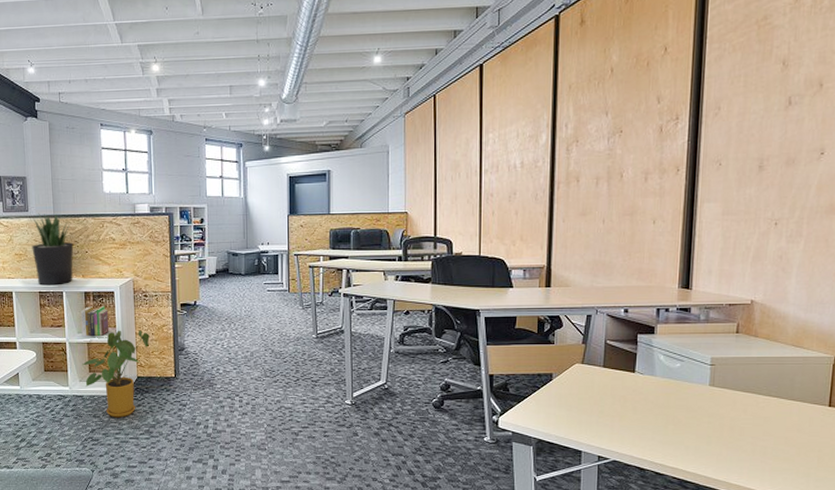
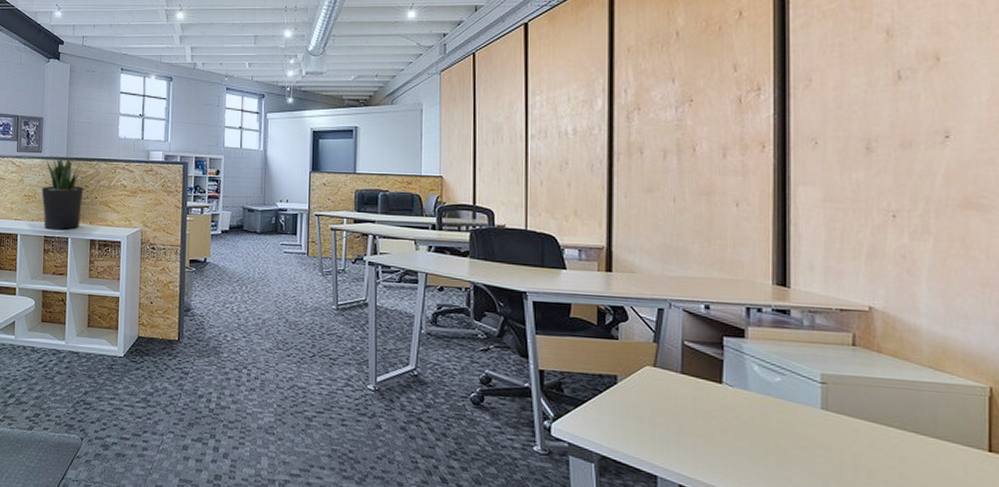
books: present [80,305,109,337] -> none [83,255,113,289]
house plant: present [82,330,150,418] -> none [81,284,154,381]

